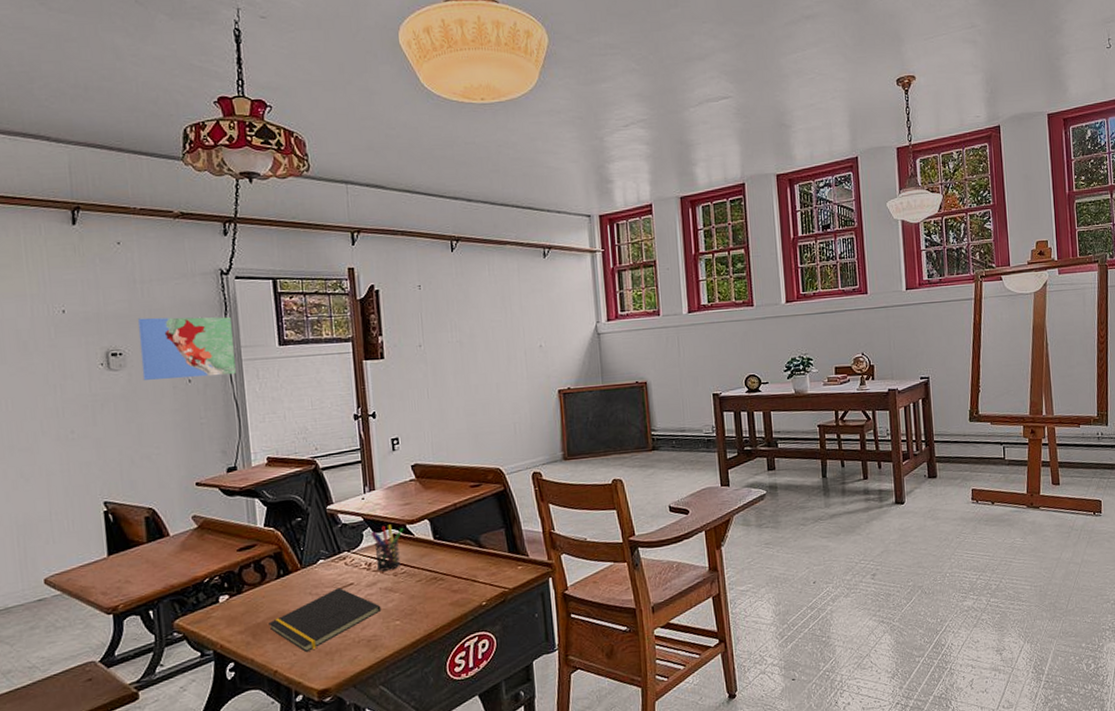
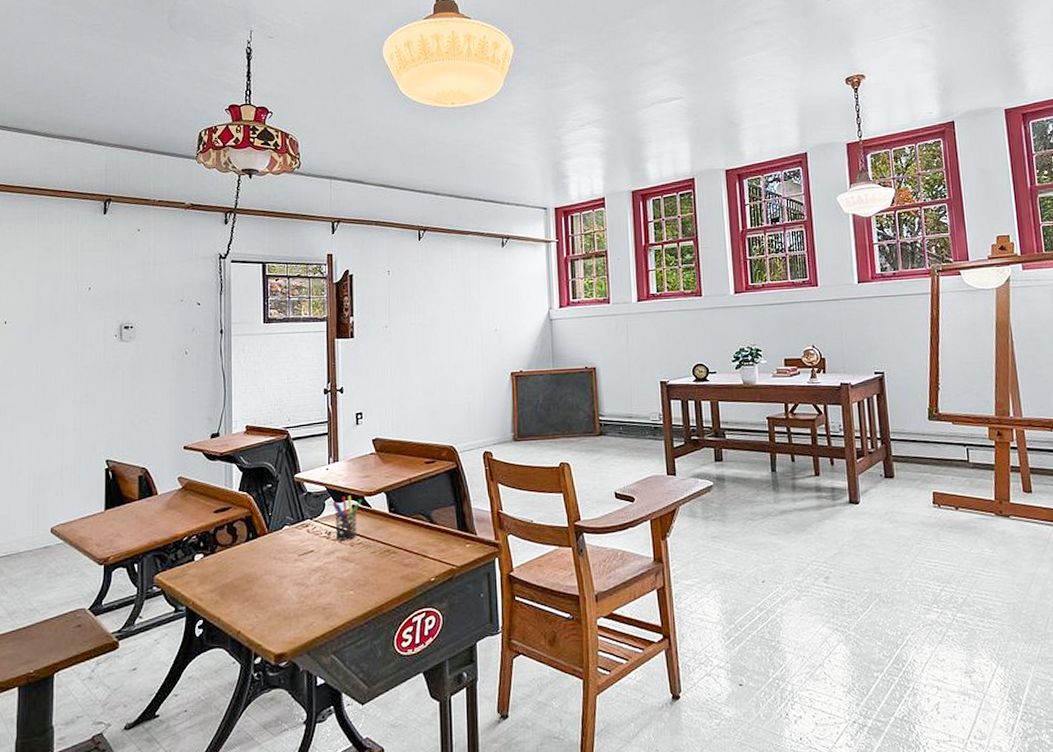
map: present [137,316,236,380] -> none [148,295,225,351]
notepad: present [269,588,382,653] -> none [236,554,337,616]

